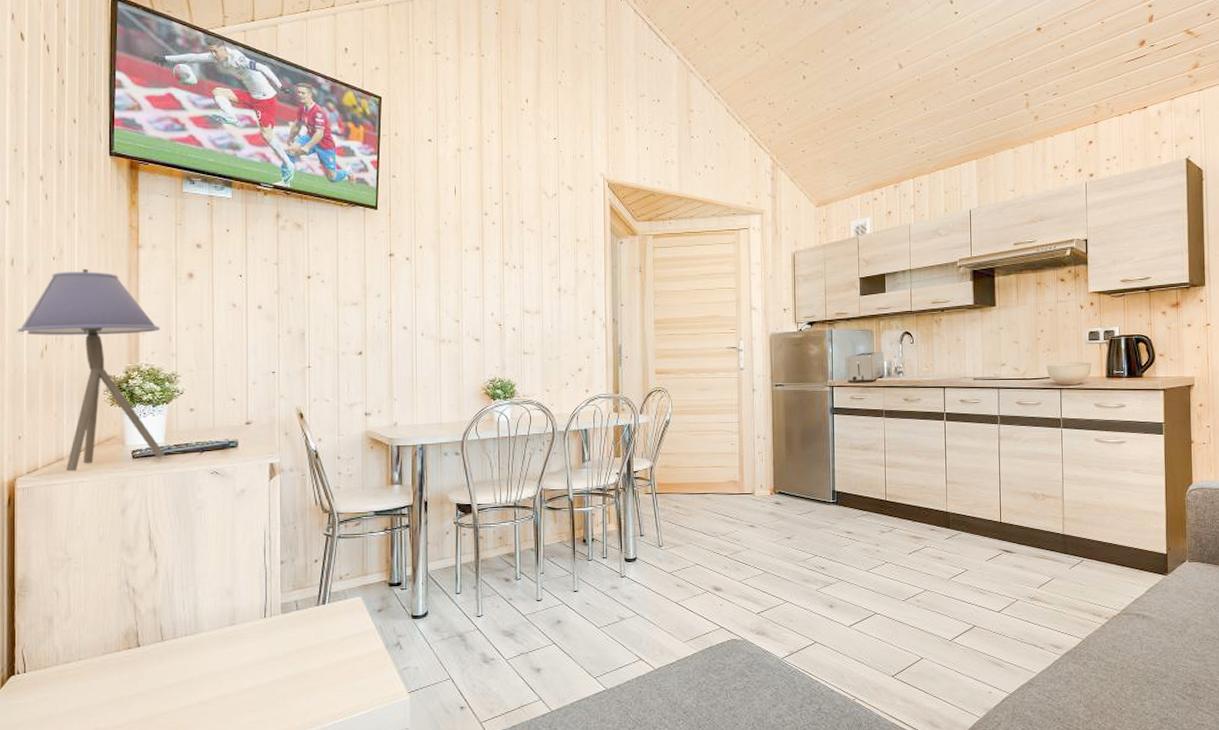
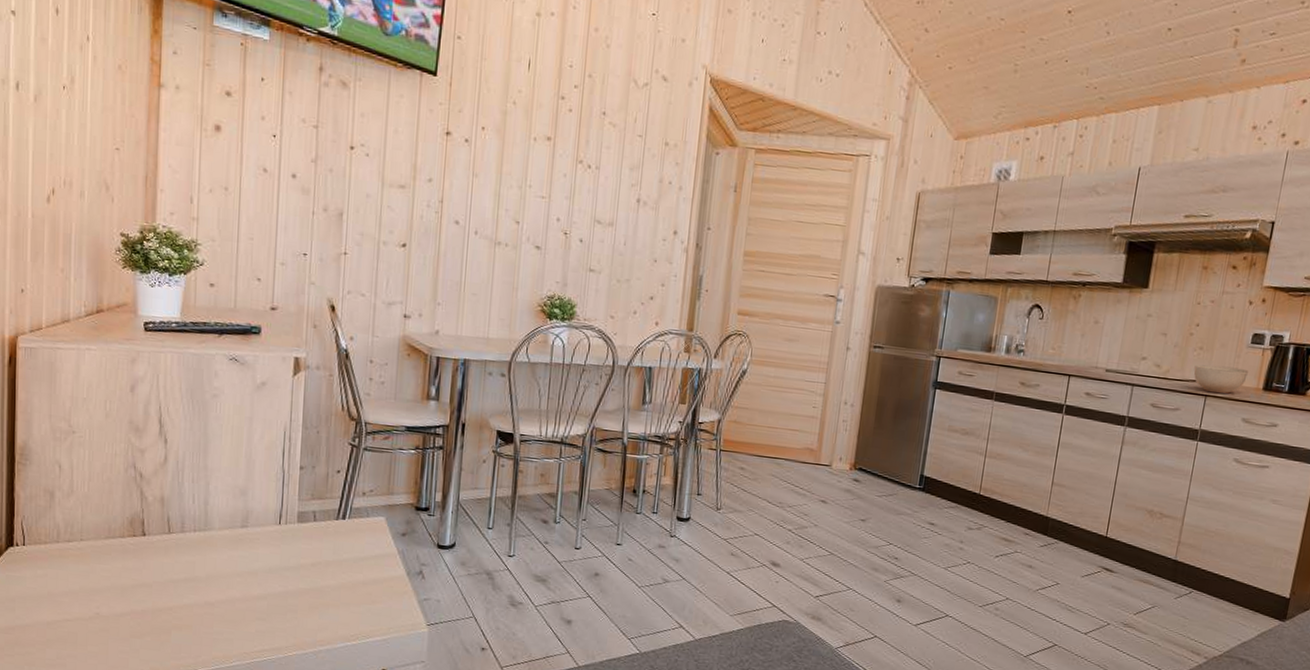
table lamp: present [16,268,165,472] -> none [20,103,182,340]
toaster: present [845,351,885,383] -> none [957,321,1006,358]

